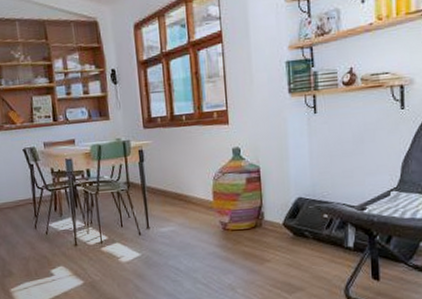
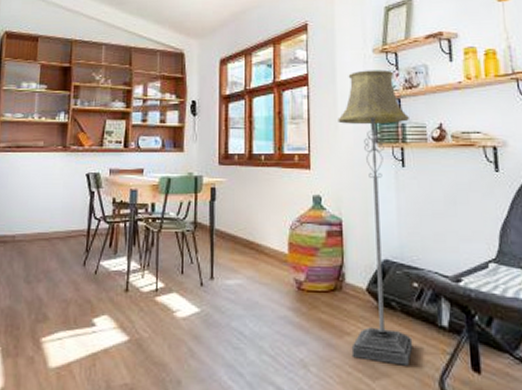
floor lamp: none [252,18,323,281] -> present [338,70,413,366]

